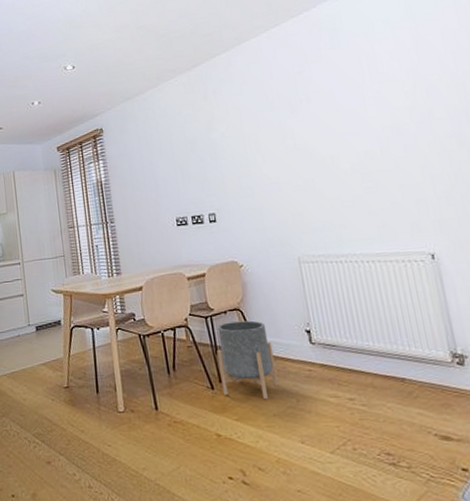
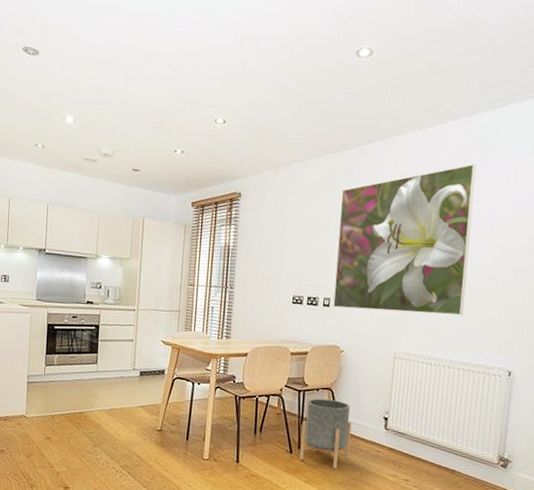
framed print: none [201,52,361,222] -> present [333,163,476,316]

